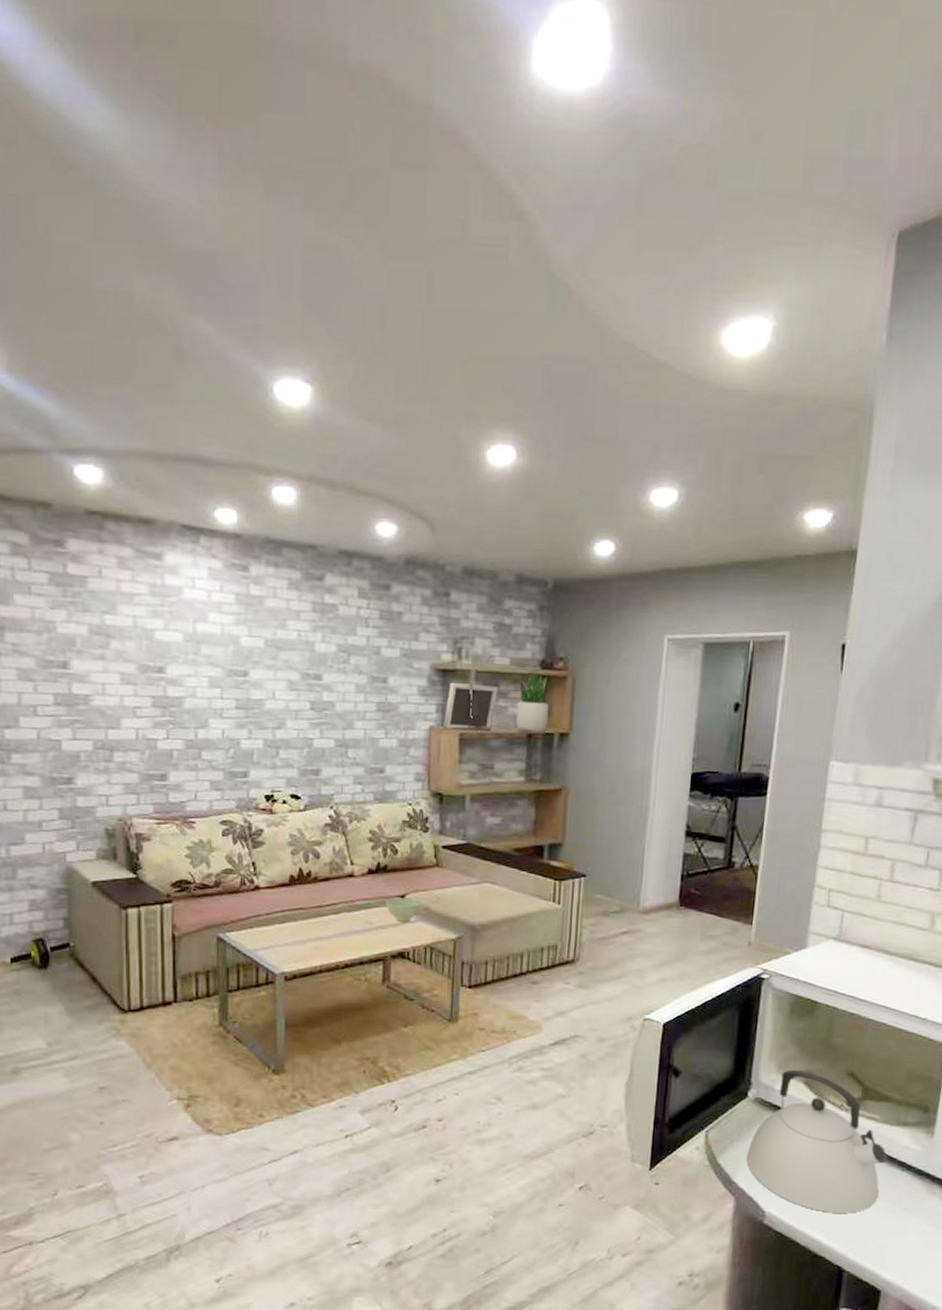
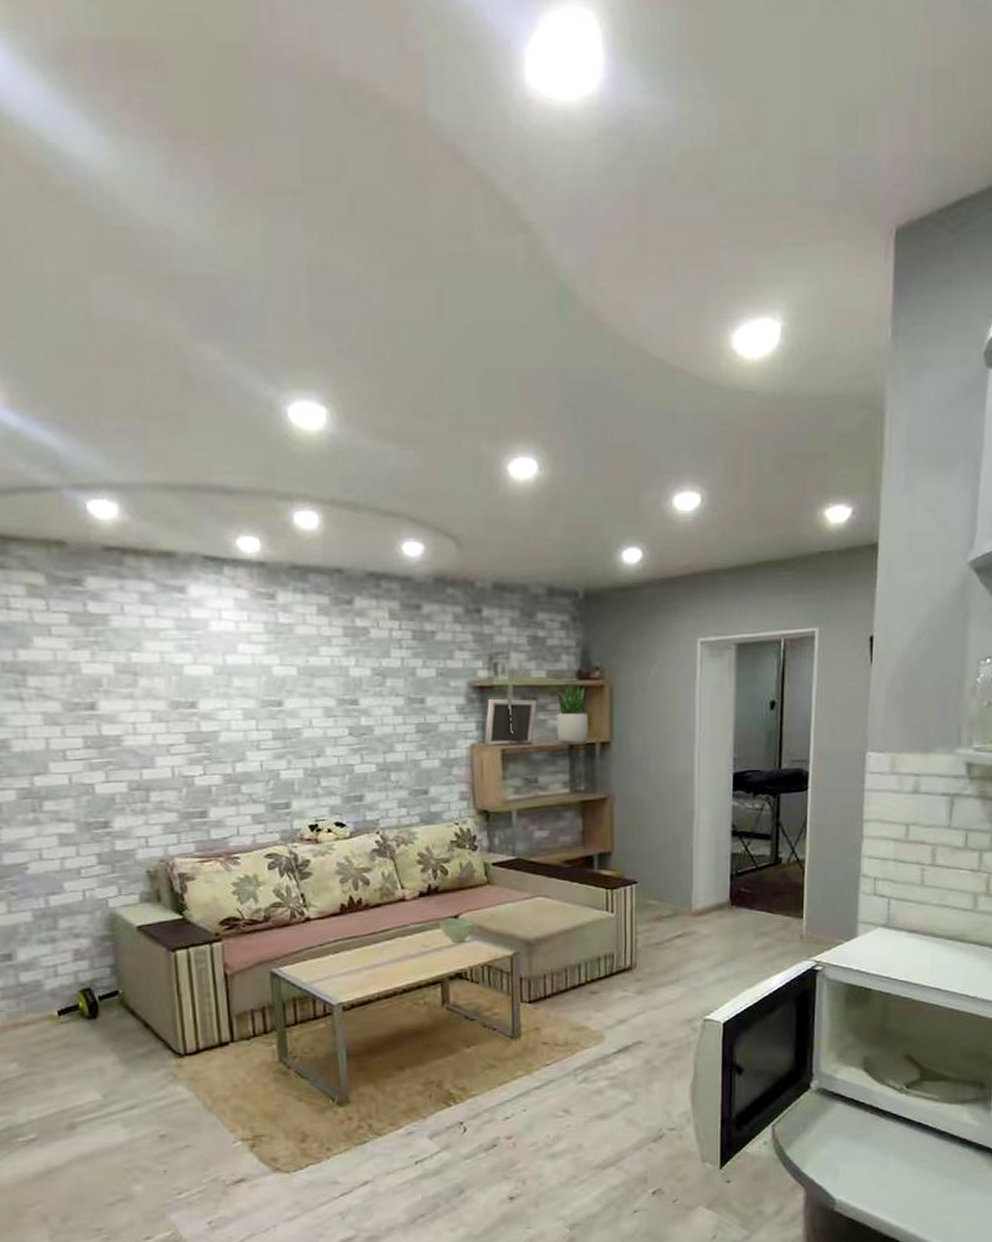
kettle: present [746,1069,887,1214] -> none [814,1057,948,1195]

